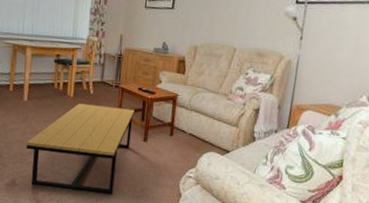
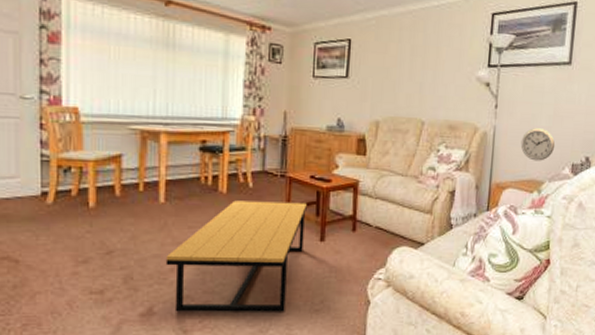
wall clock: none [321,59,355,89] -> present [520,128,556,161]

